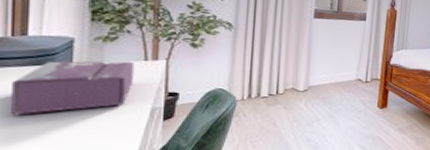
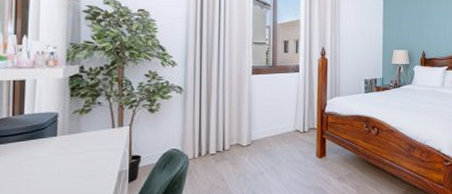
tissue box: present [11,61,135,115] -> none [12,130,105,185]

